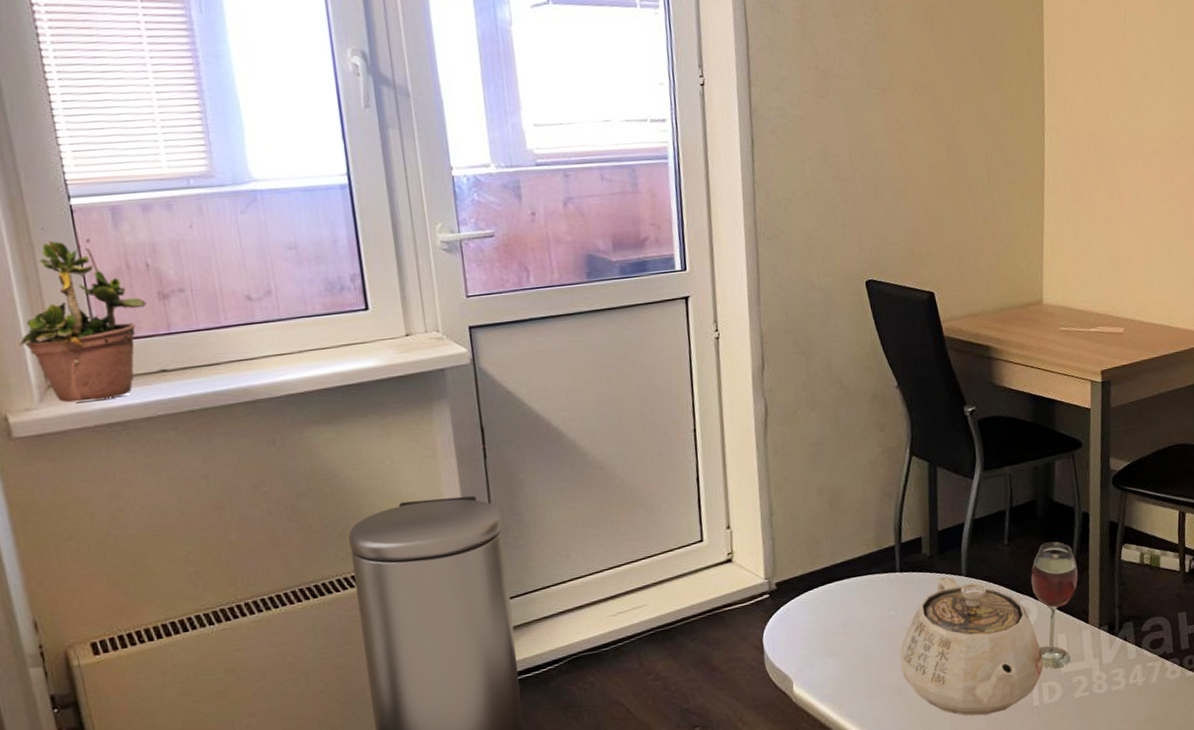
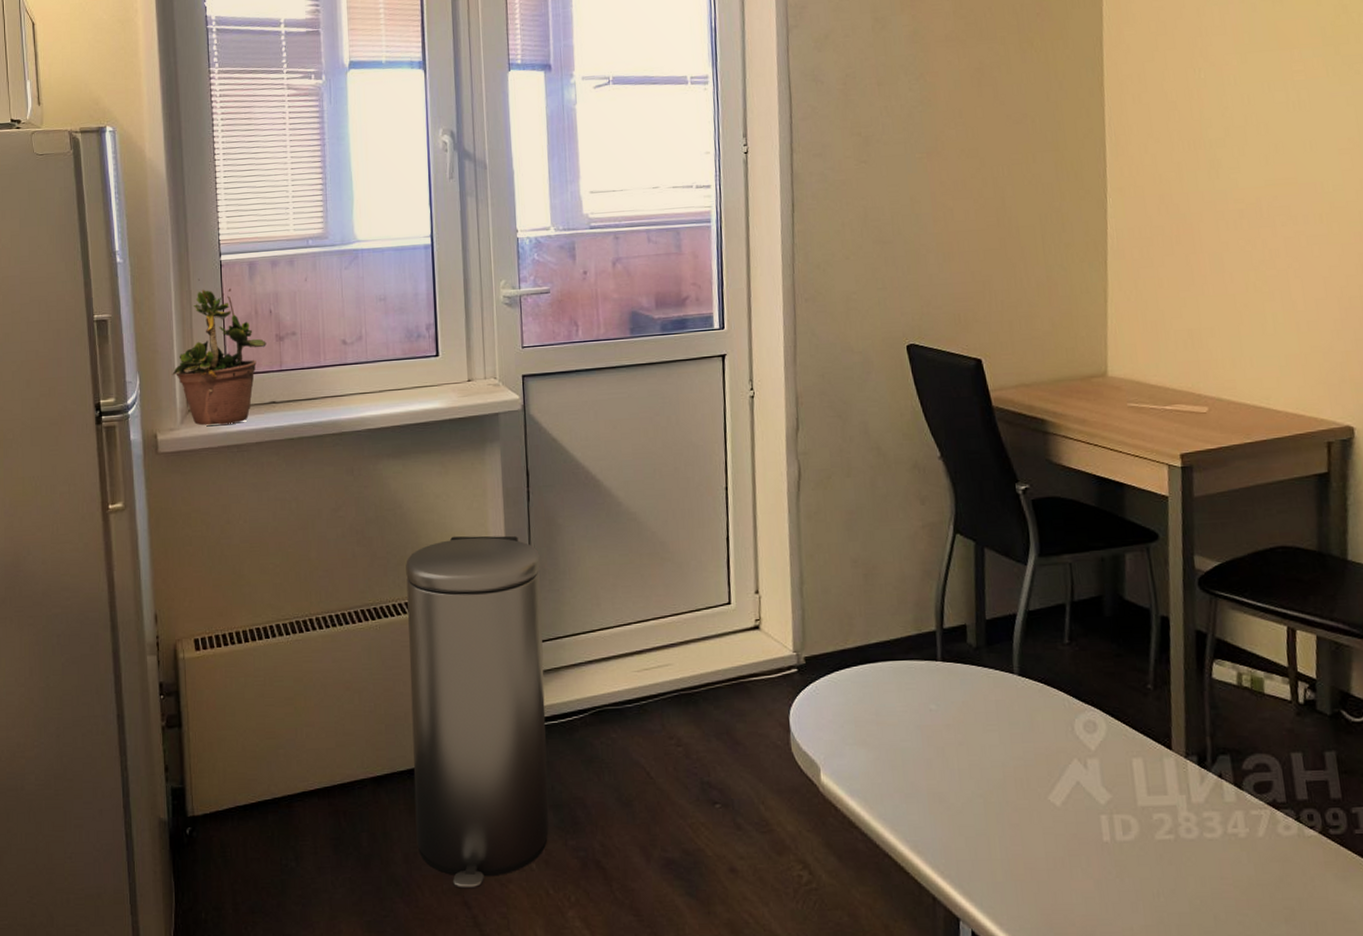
teapot: present [900,577,1044,716] -> none [941,673,1115,843]
wineglass: present [1030,541,1079,669] -> none [1097,646,1158,799]

